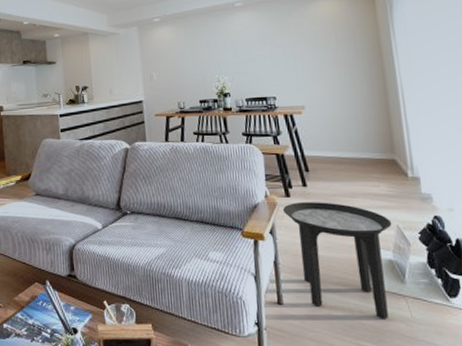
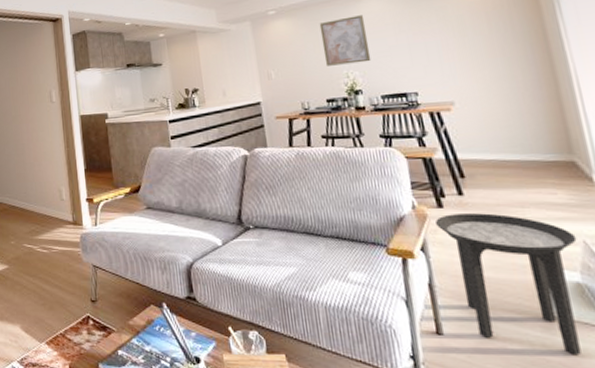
wall art: none [197,26,239,71] -> present [319,15,371,66]

